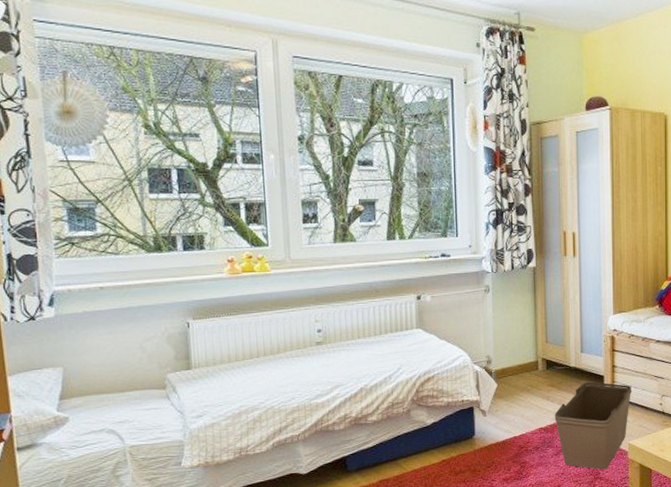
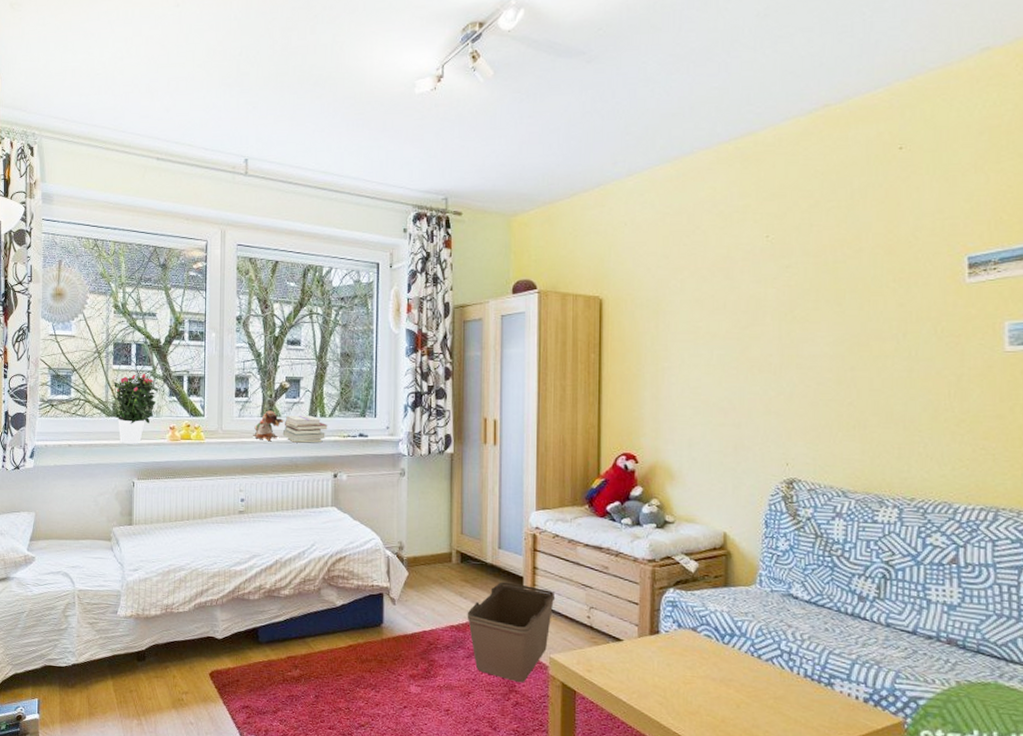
potted flower: none [149,201,210,282] -> present [110,373,159,444]
stuffed animal: none [326,235,361,267] -> present [253,410,285,441]
books: none [359,238,408,267] -> present [282,415,328,443]

